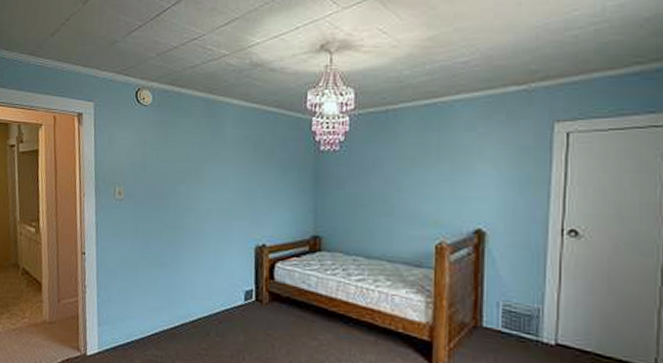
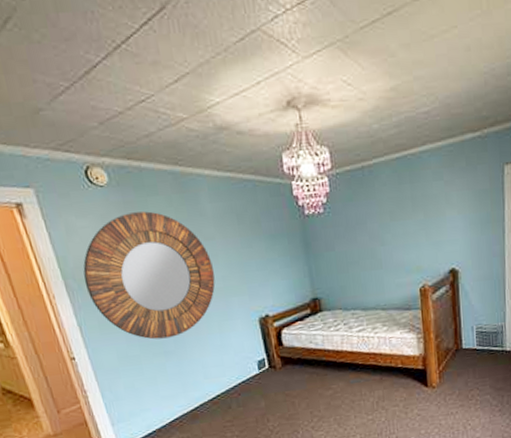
home mirror: none [111,130,222,250] -> present [83,211,216,340]

